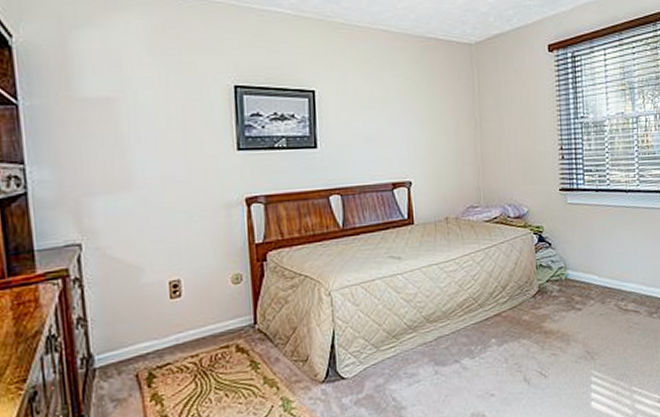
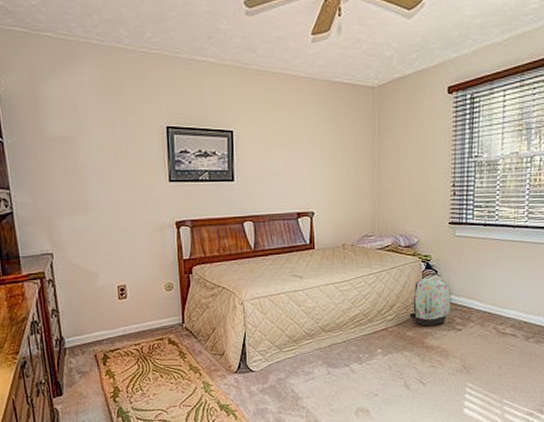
backpack: none [524,251,568,309] -> present [409,277,451,327]

